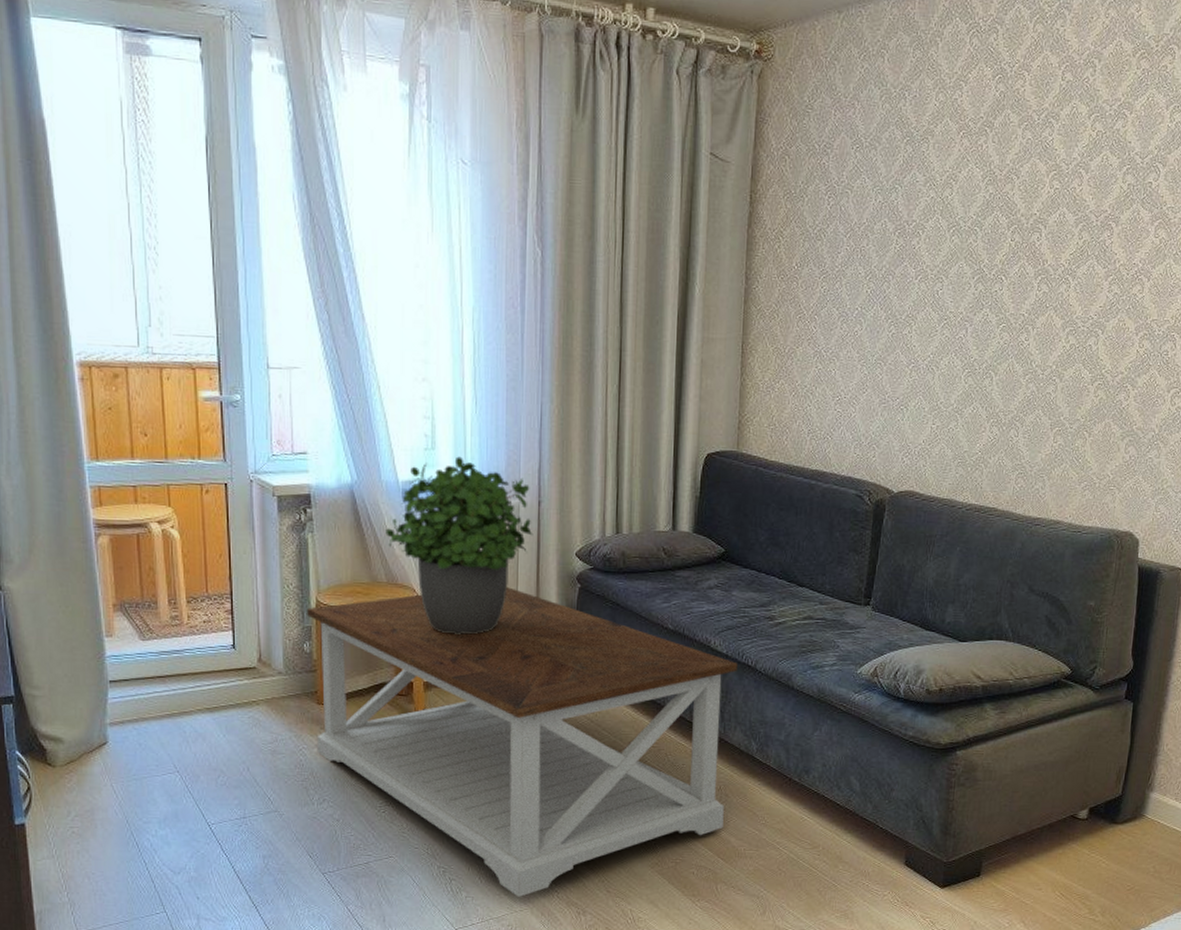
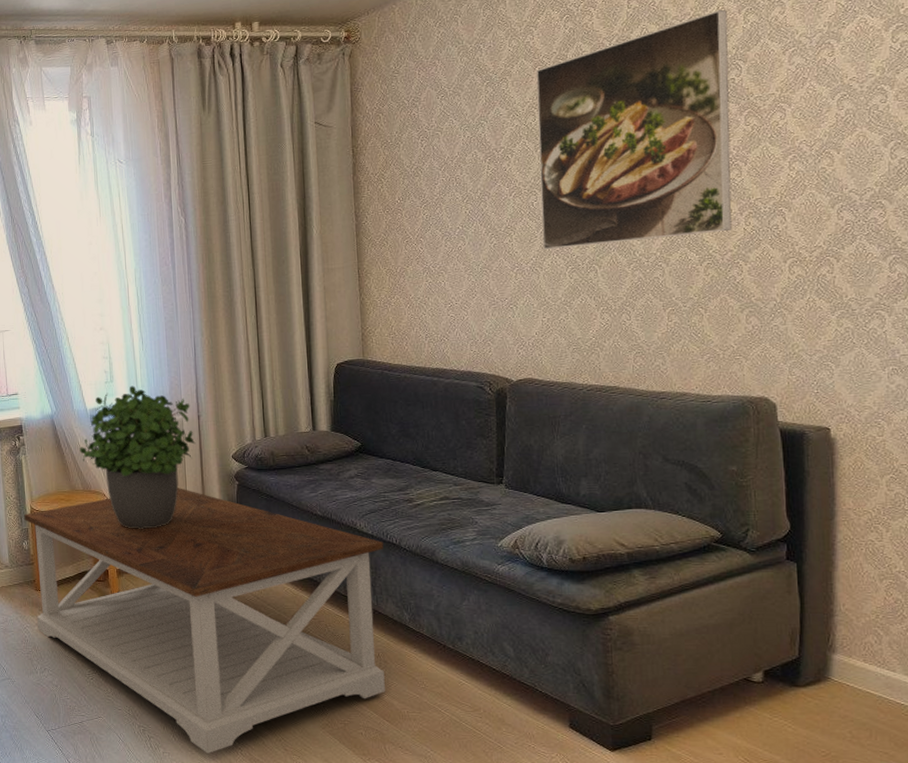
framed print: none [942,100,1156,352] -> present [536,9,732,250]

